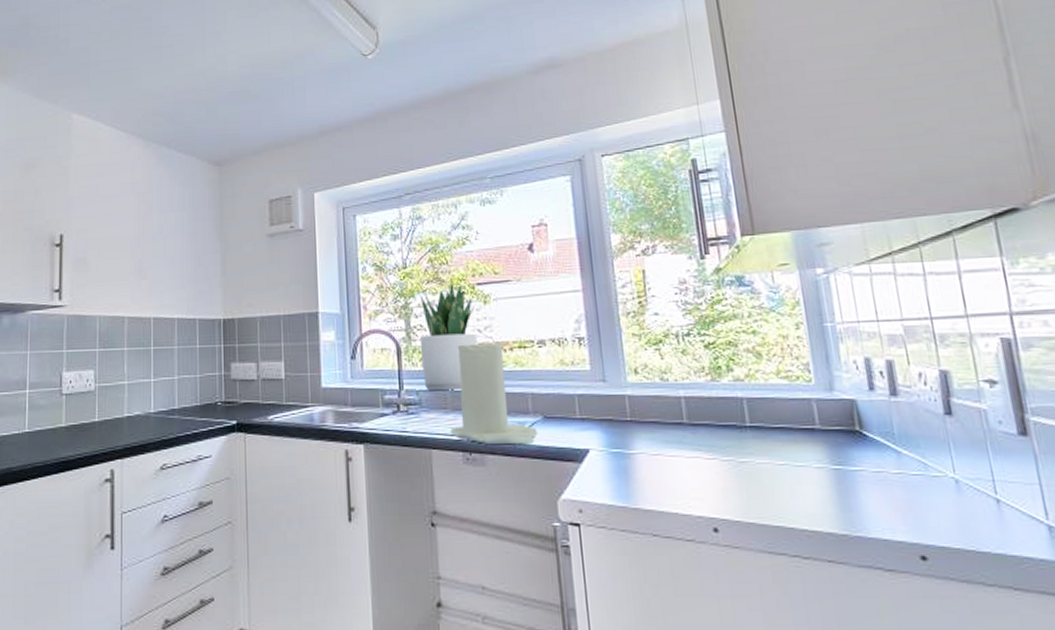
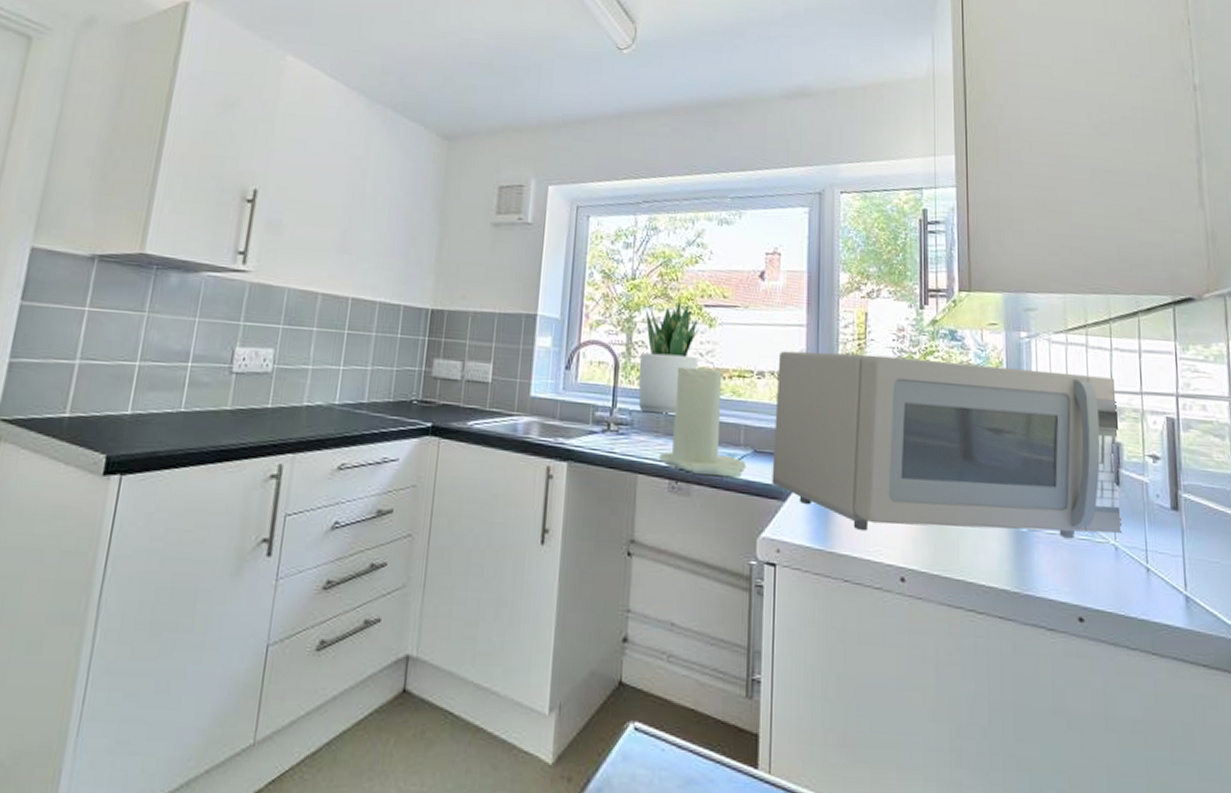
microwave: none [557,304,961,485] -> present [772,351,1122,539]

